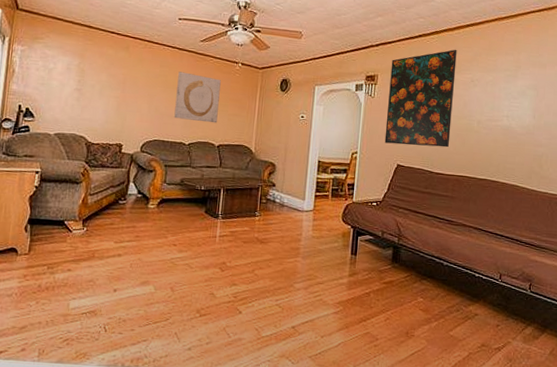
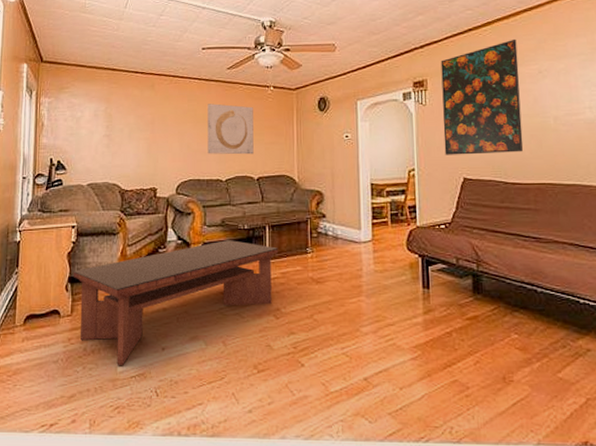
coffee table: none [33,198,230,302] -> present [73,240,279,365]

